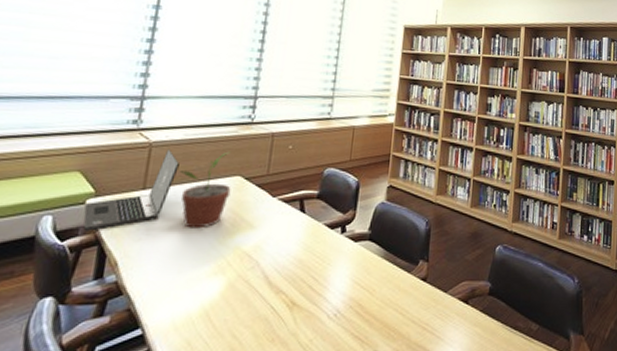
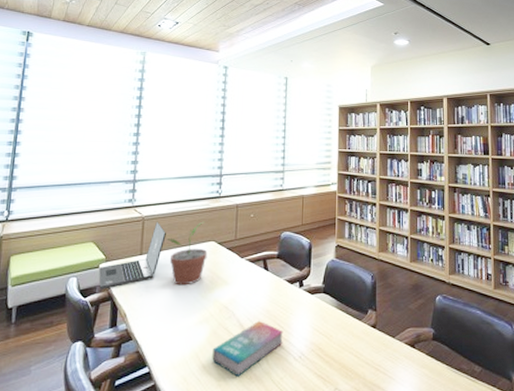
book: none [225,271,318,339] -> present [212,320,283,377]

